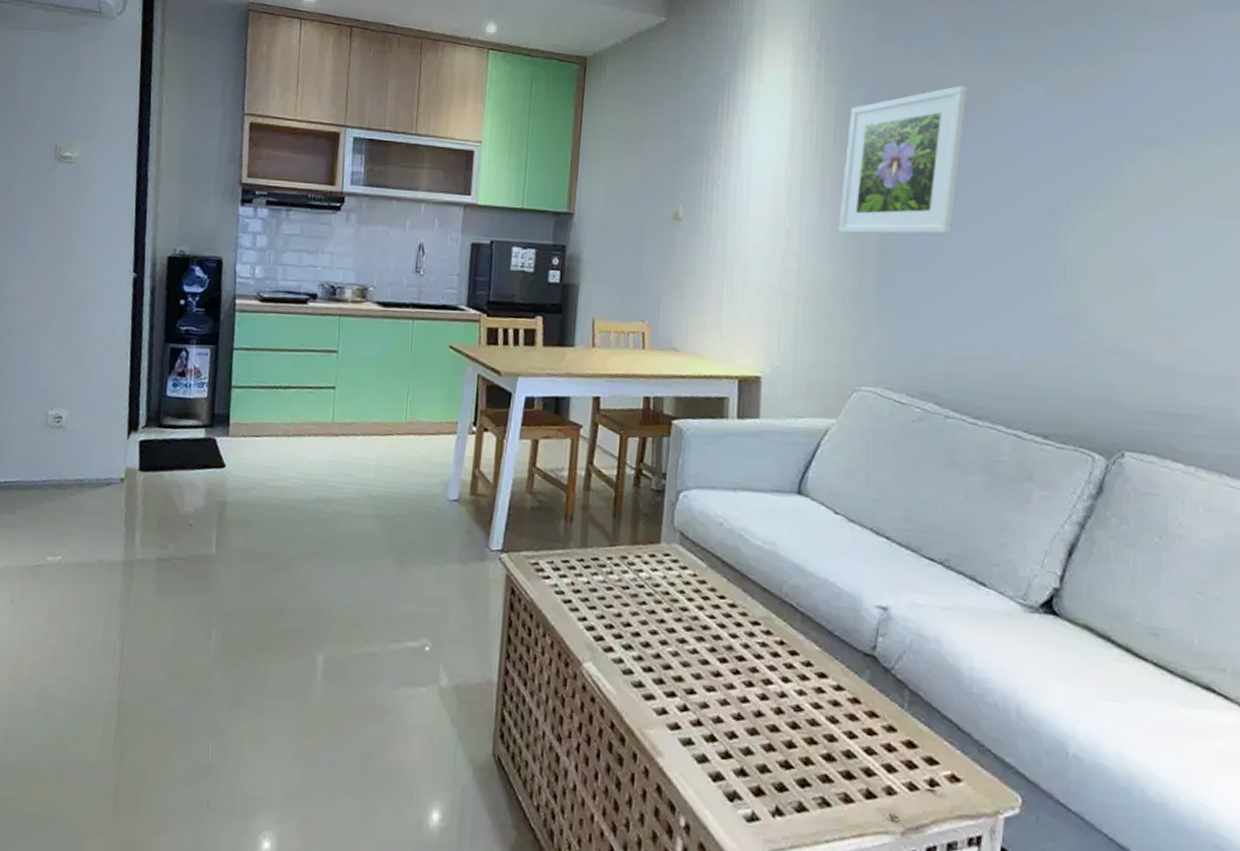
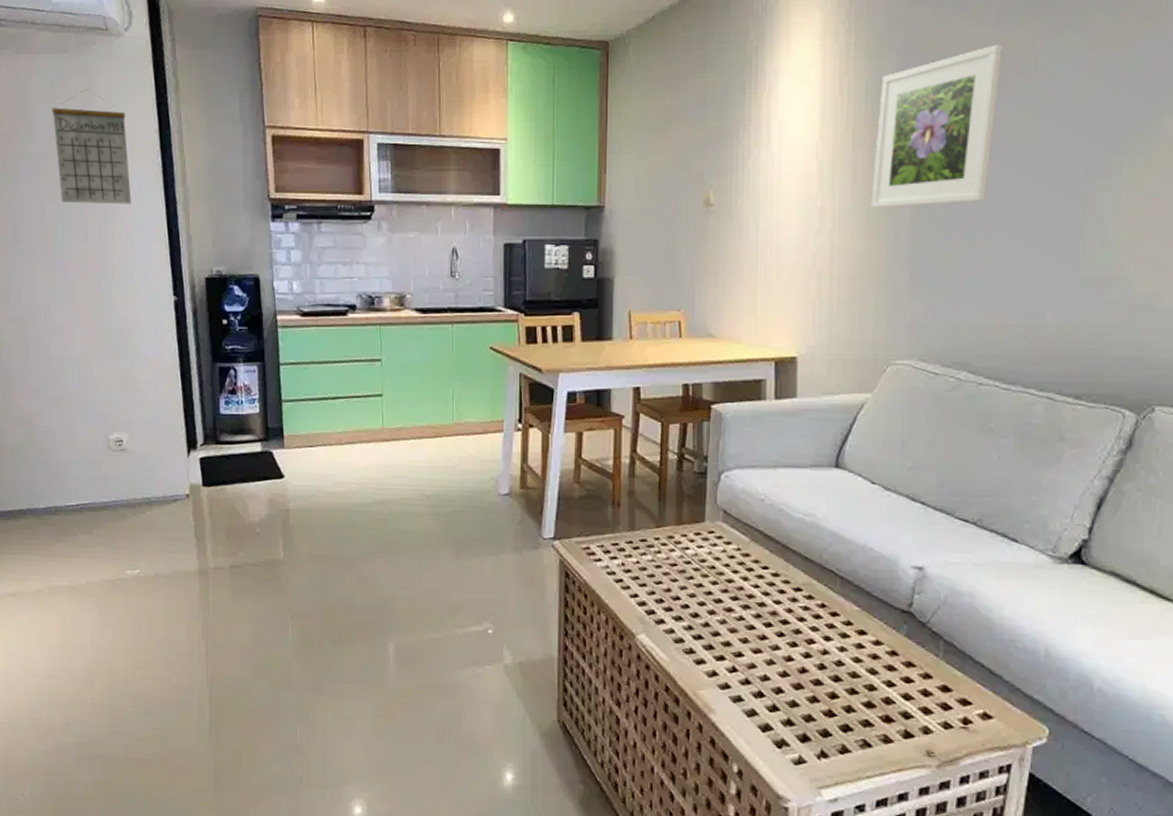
calendar: none [33,66,108,179] -> present [52,89,132,204]

